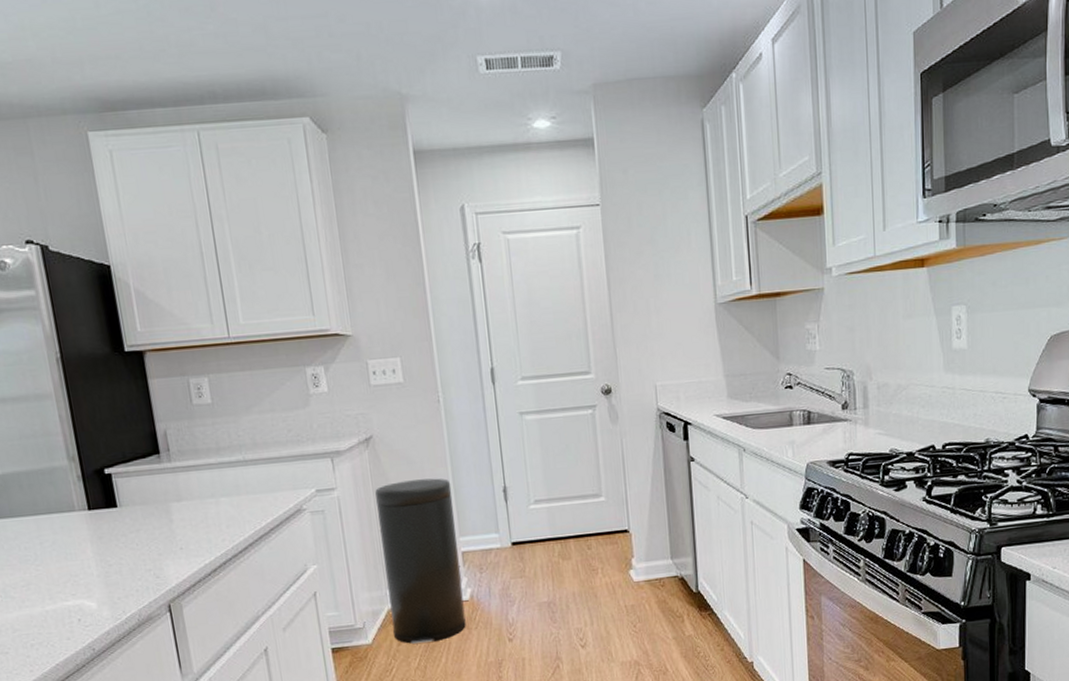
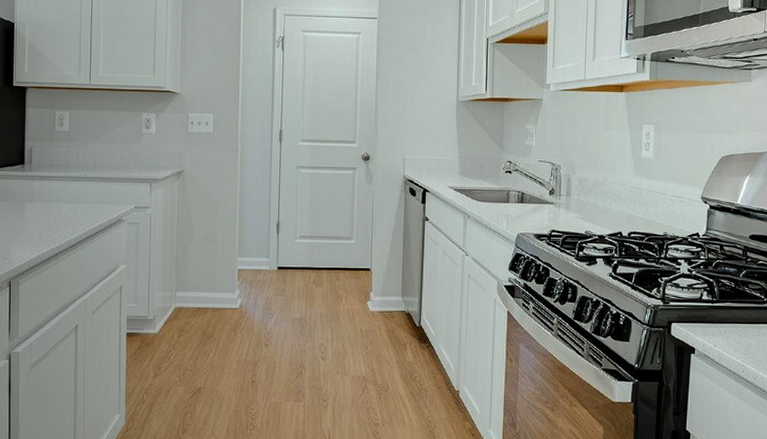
pedal bin: present [375,478,466,645] -> none [176,208,237,339]

